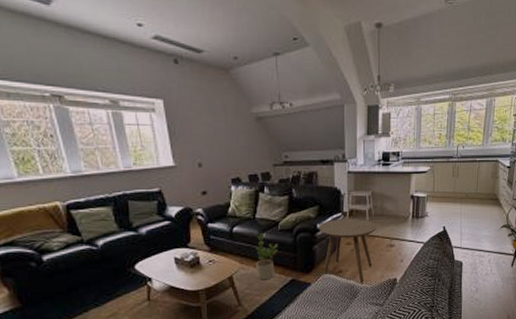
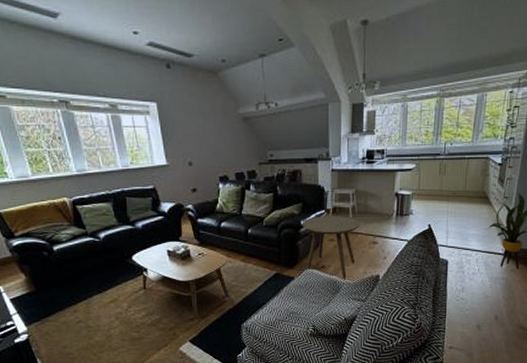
potted plant: present [254,232,279,280] -> none [241,228,263,273]

